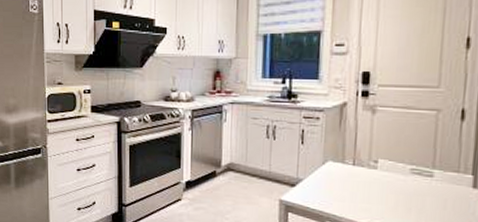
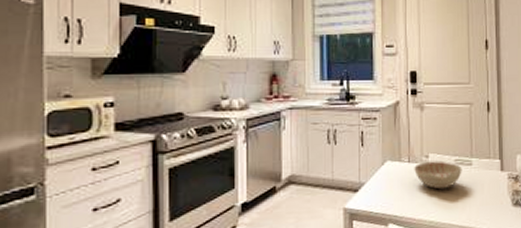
decorative bowl: none [359,167,420,198] -> present [414,160,462,190]

